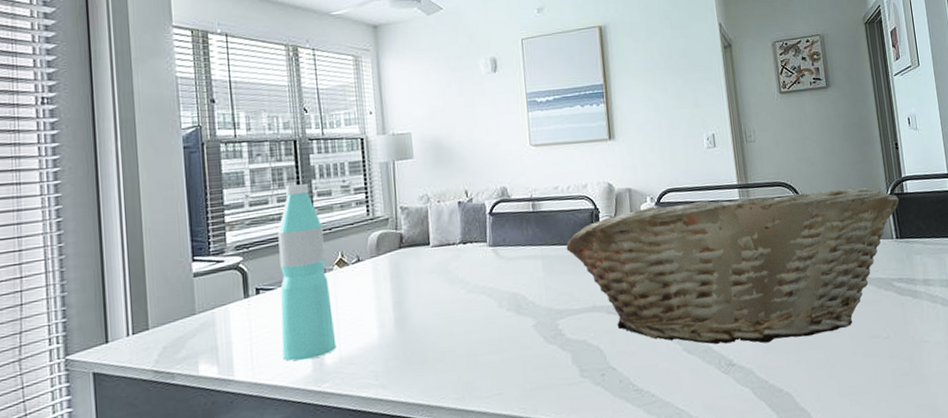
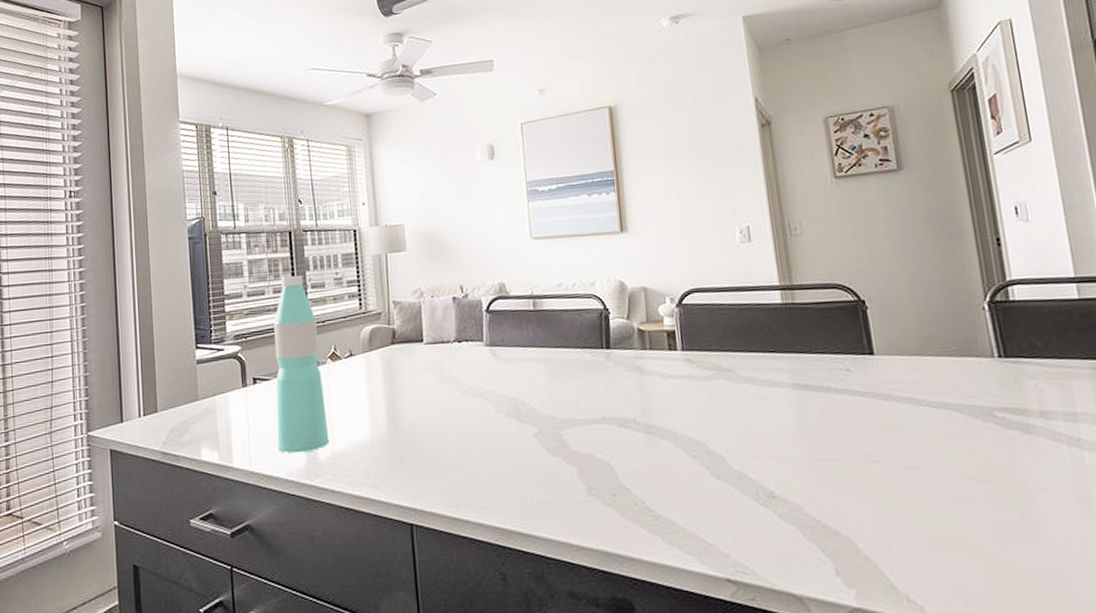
fruit basket: present [566,187,900,345] -> none [571,291,1003,475]

